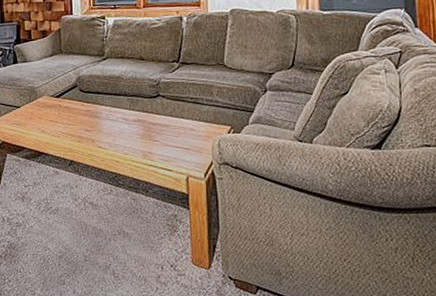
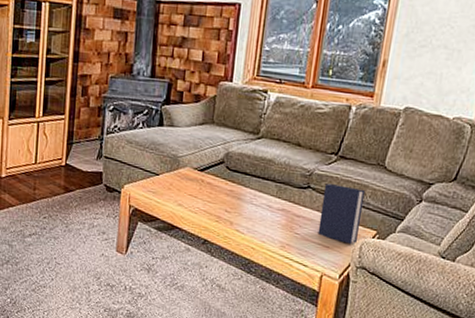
hardback book: none [172,89,214,143] -> present [317,184,366,244]

